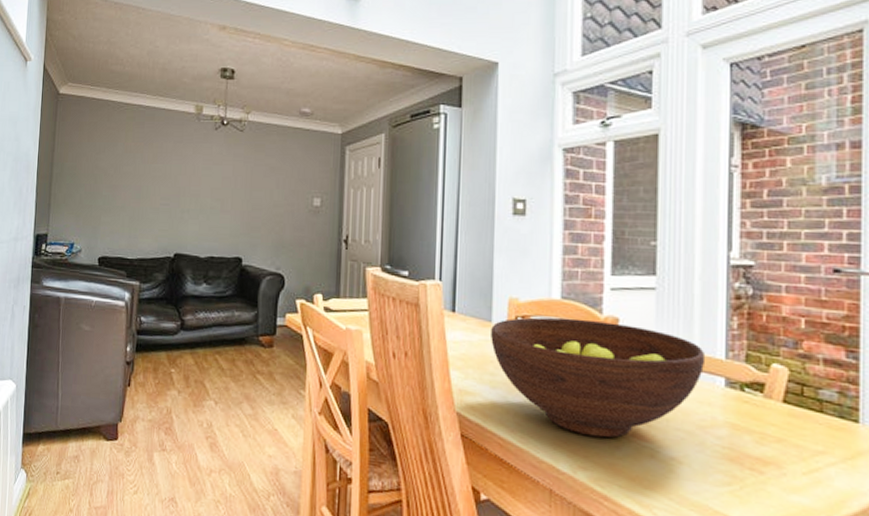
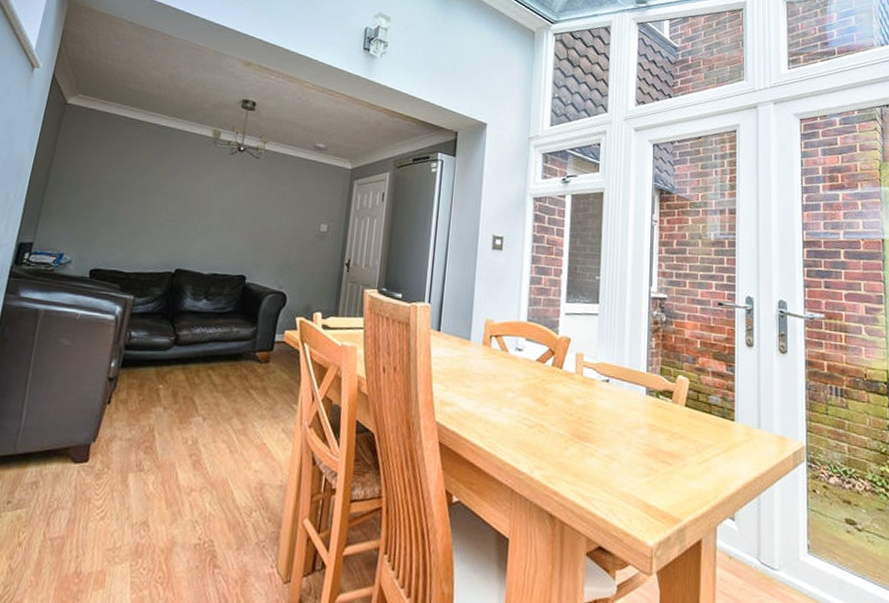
fruit bowl: present [491,317,704,438] -> none [469,336,632,441]

